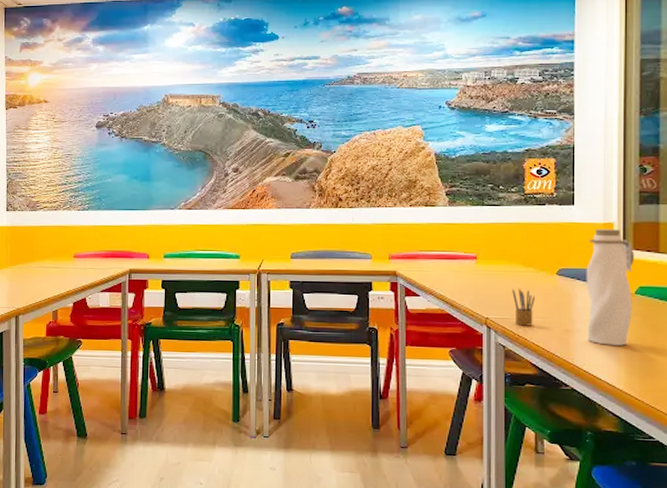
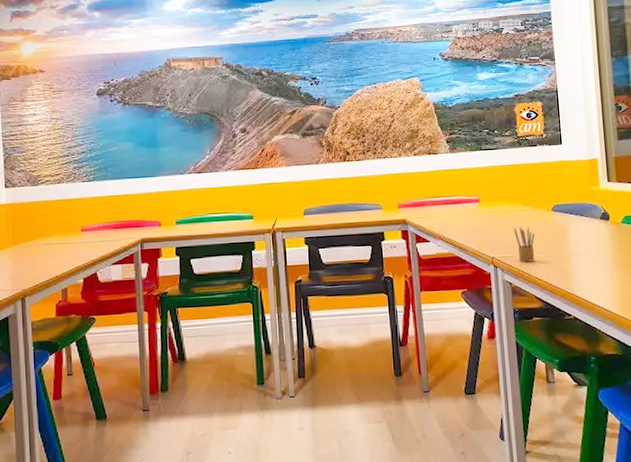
water bottle: present [586,229,635,346] -> none [577,164,621,274]

